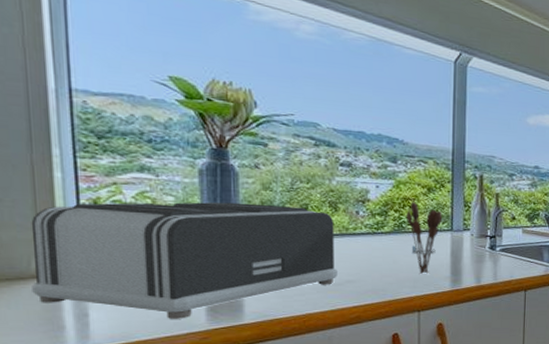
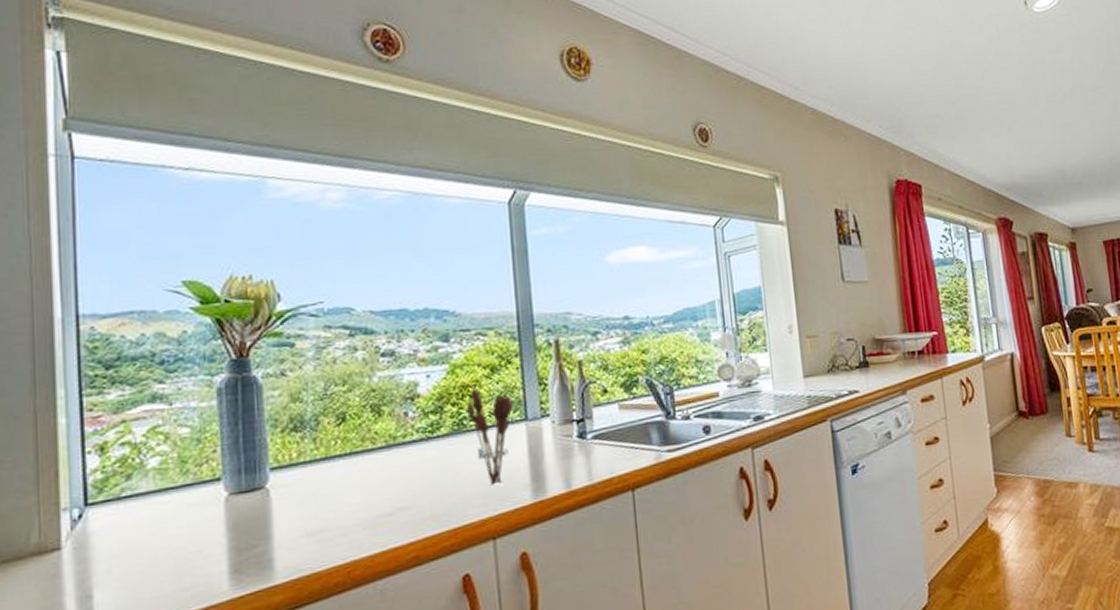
toaster: present [31,202,339,319] -> none [30,417,388,590]

